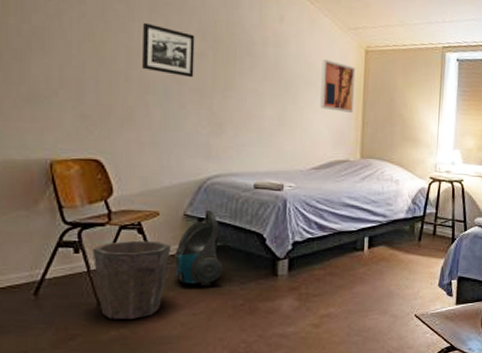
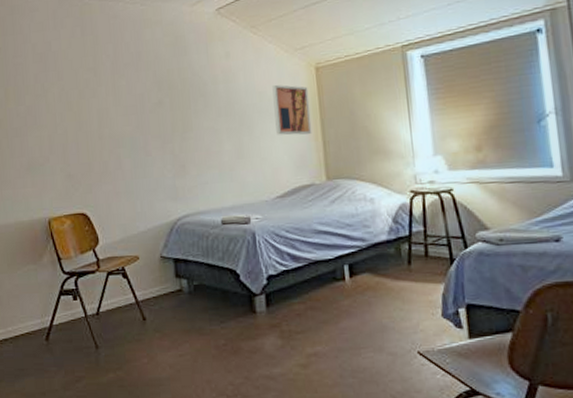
waste bin: present [92,240,171,319] -> none [87,284,153,362]
picture frame: present [142,22,195,78] -> none [109,84,155,127]
vacuum cleaner: present [175,209,222,286] -> none [156,249,202,327]

